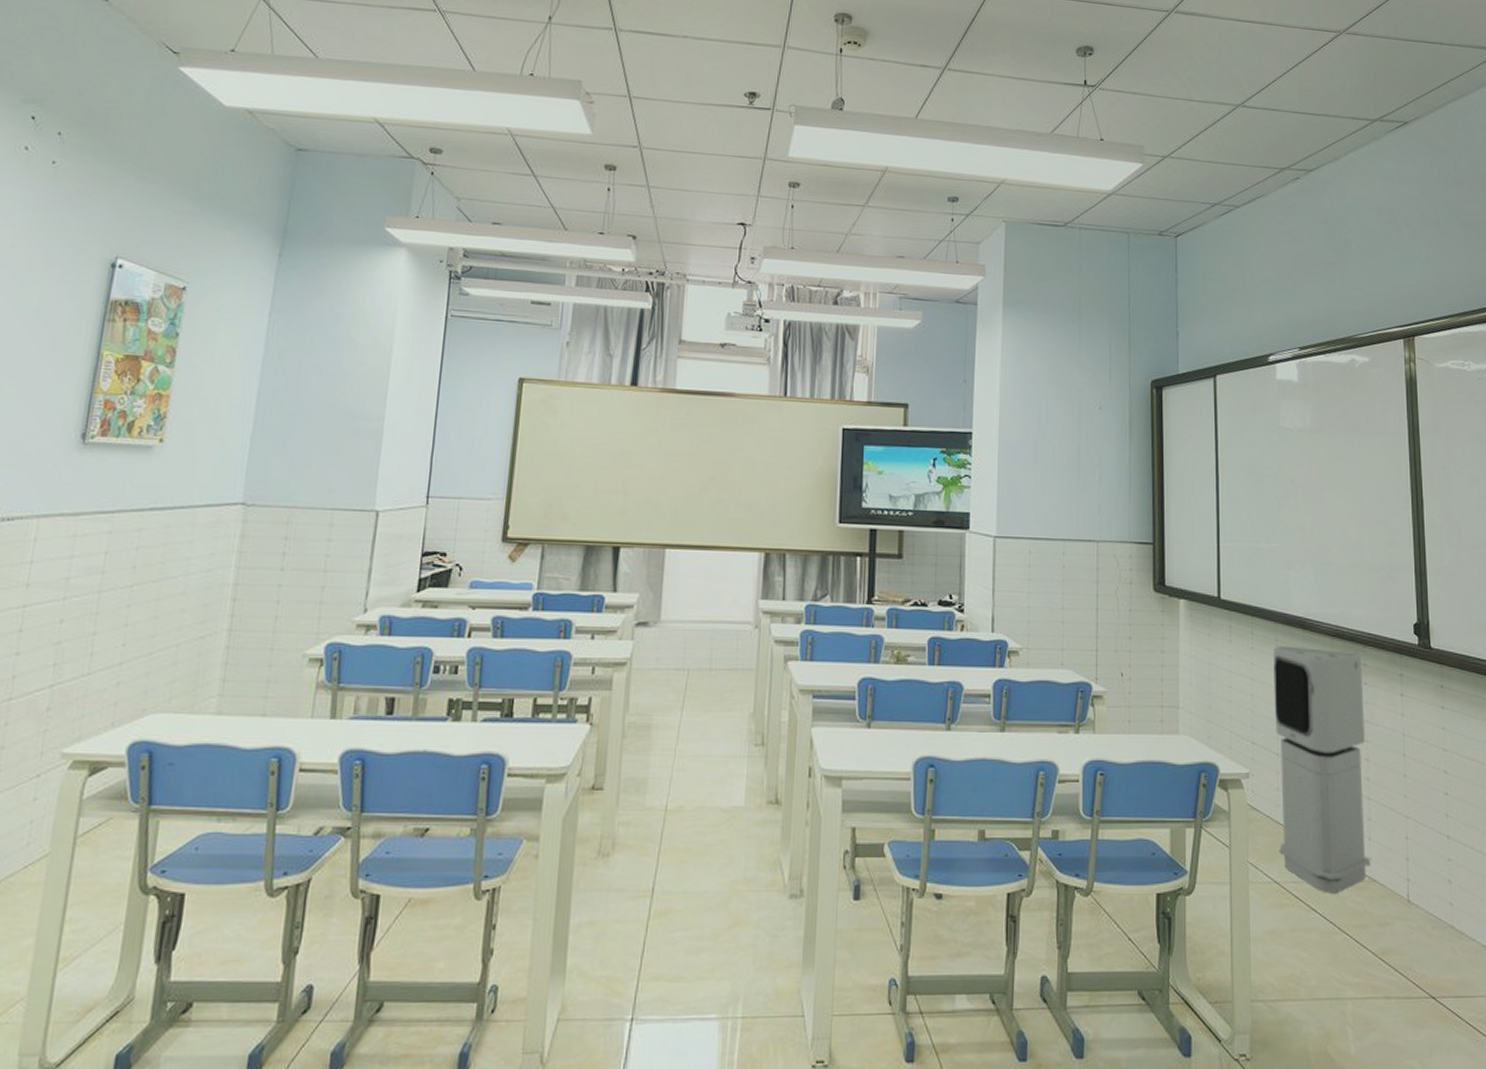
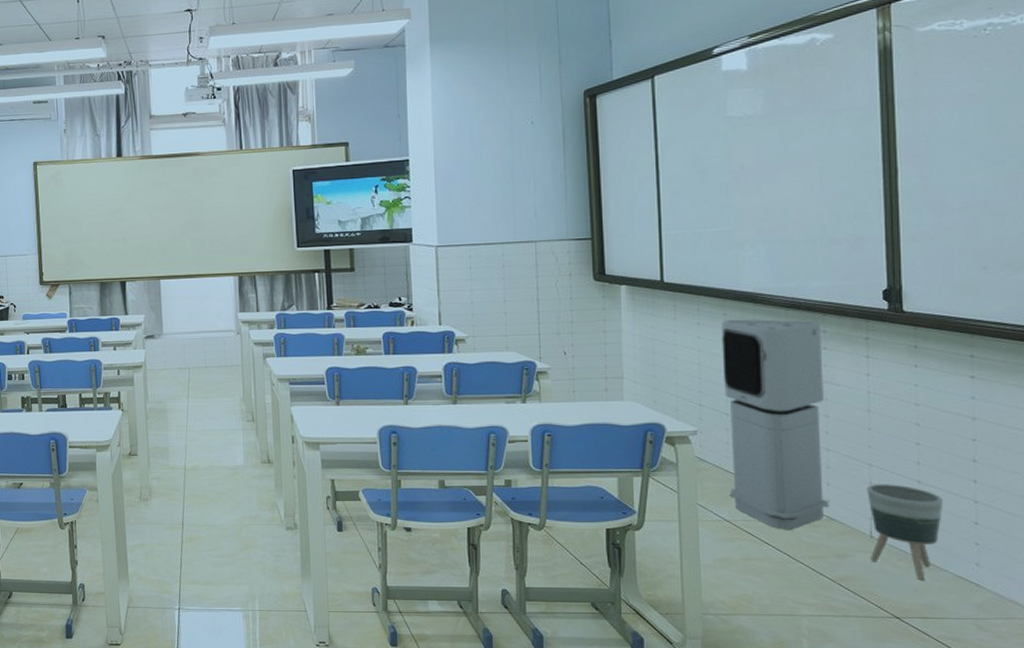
planter: none [1404,839,1470,953] -> present [867,484,944,581]

